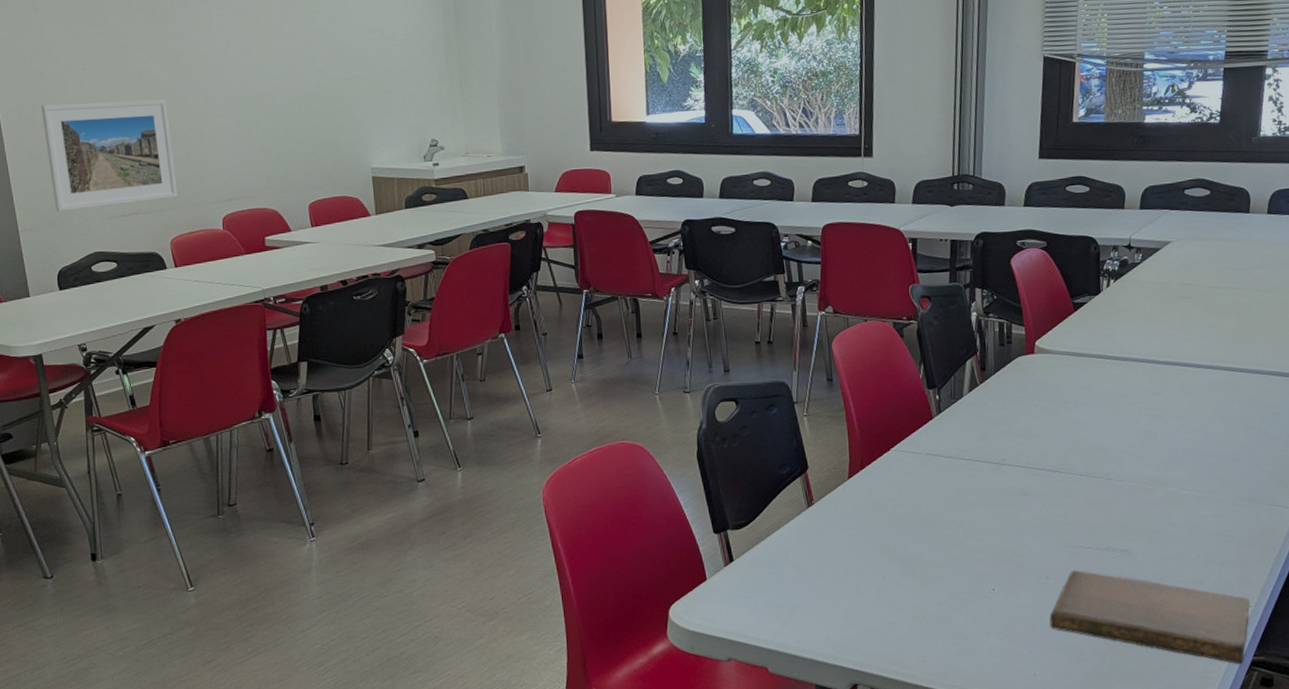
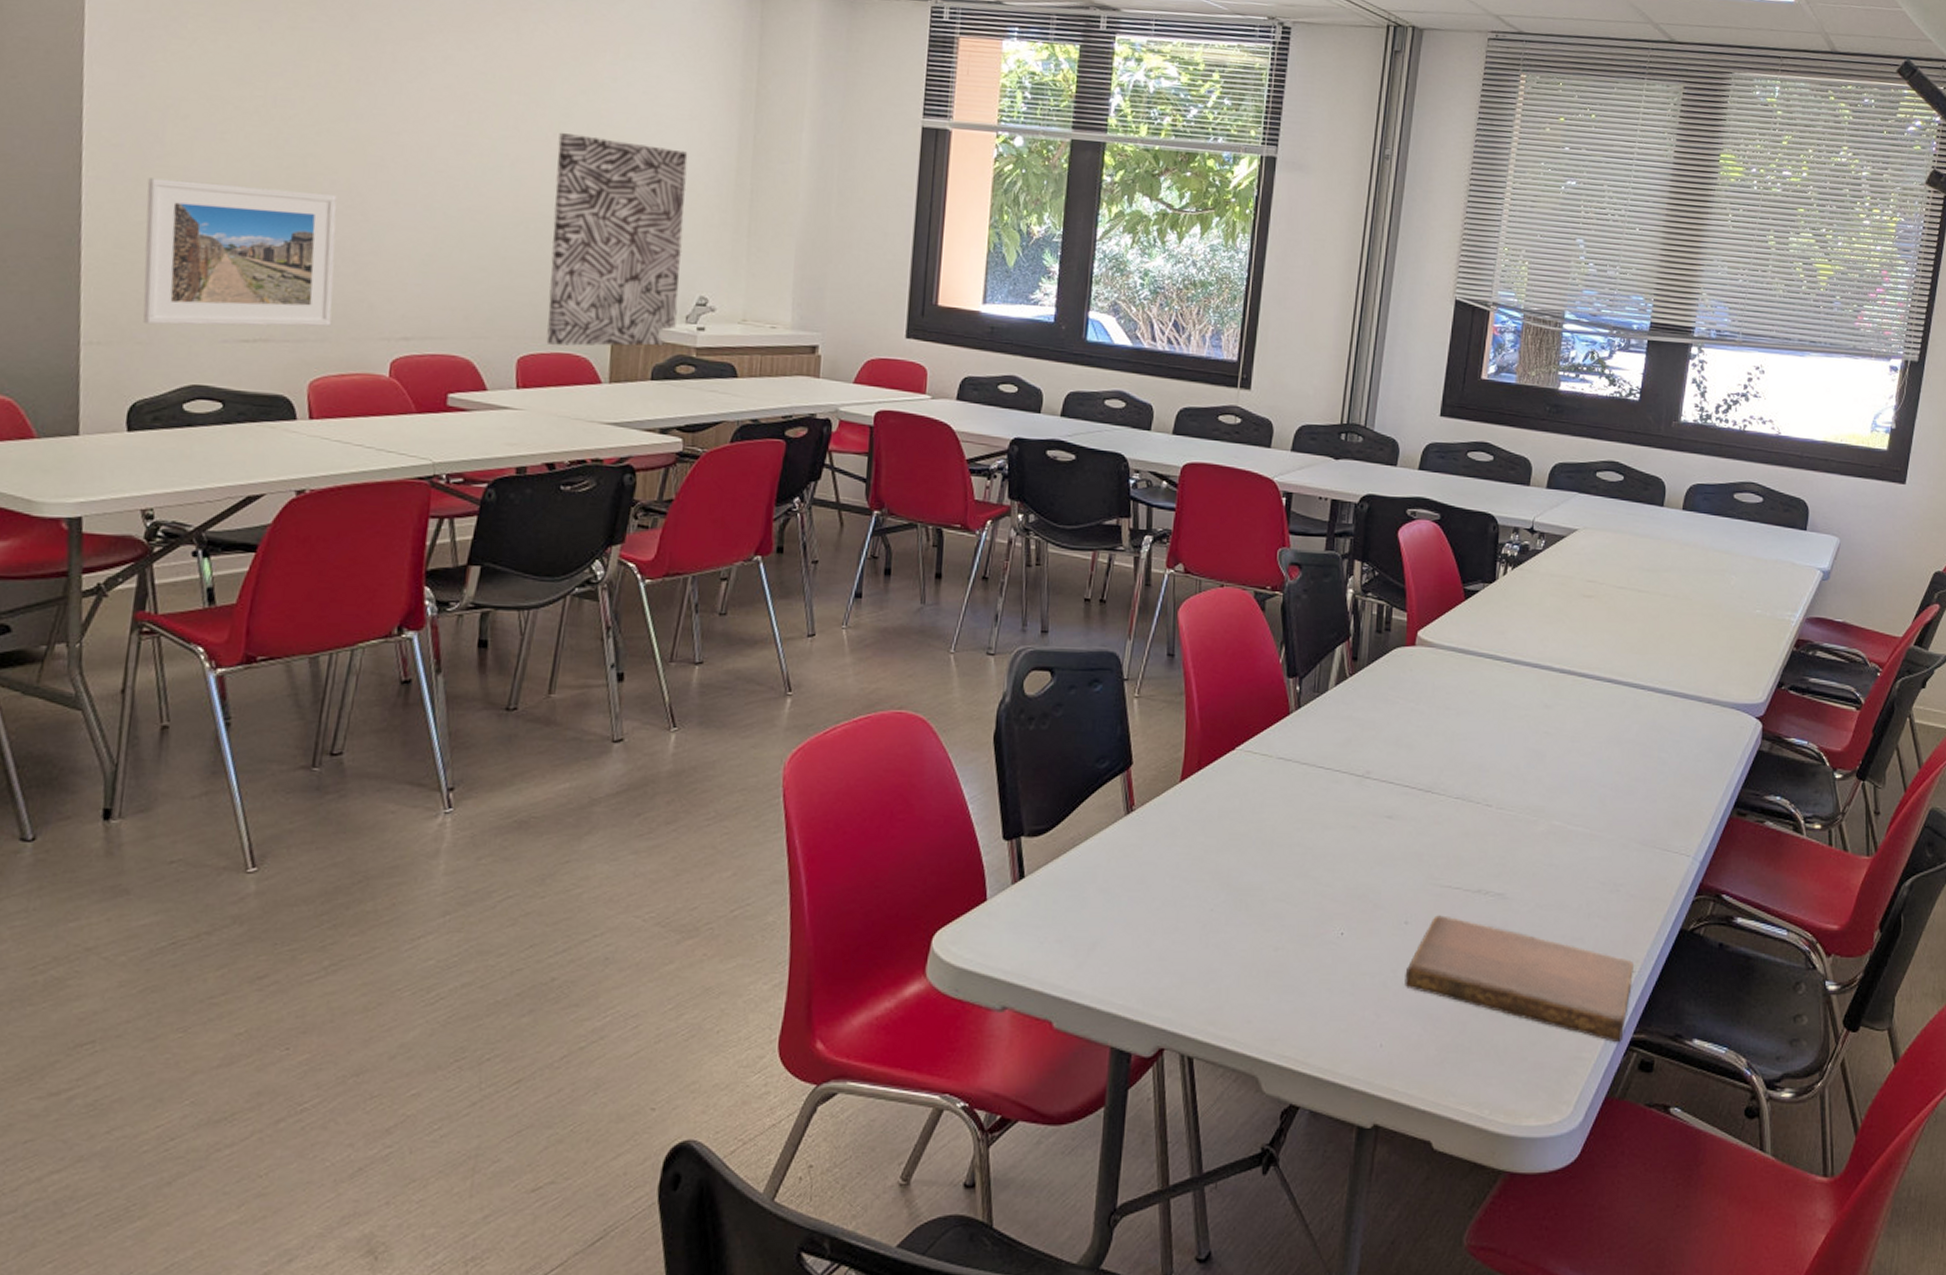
wall art: none [312,25,418,192] -> present [546,132,688,347]

